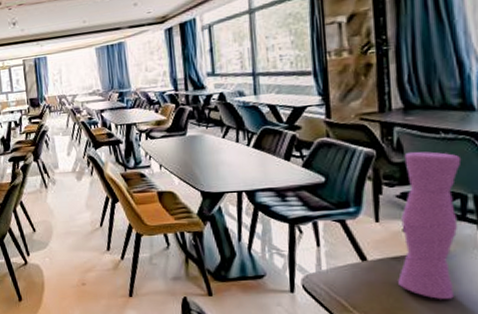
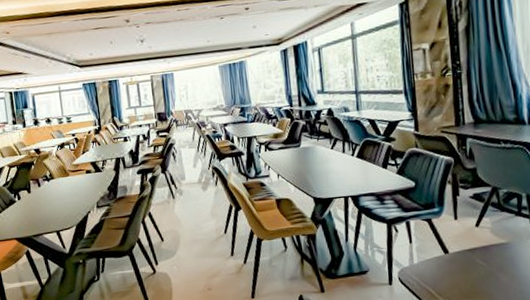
vase: present [398,151,462,299] -> none [473,158,517,283]

